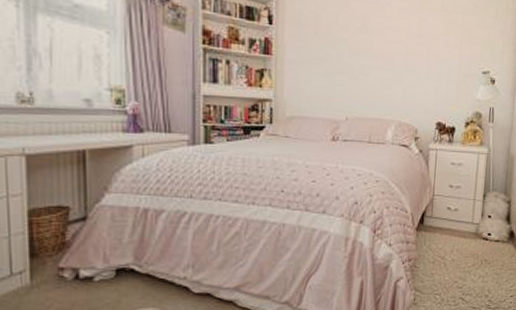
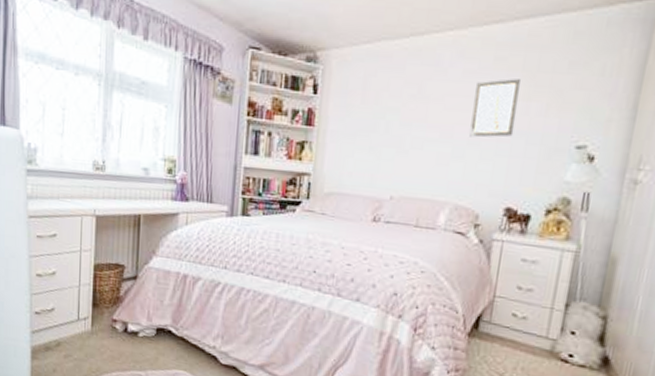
wall art: none [406,17,441,65] -> present [469,79,520,138]

